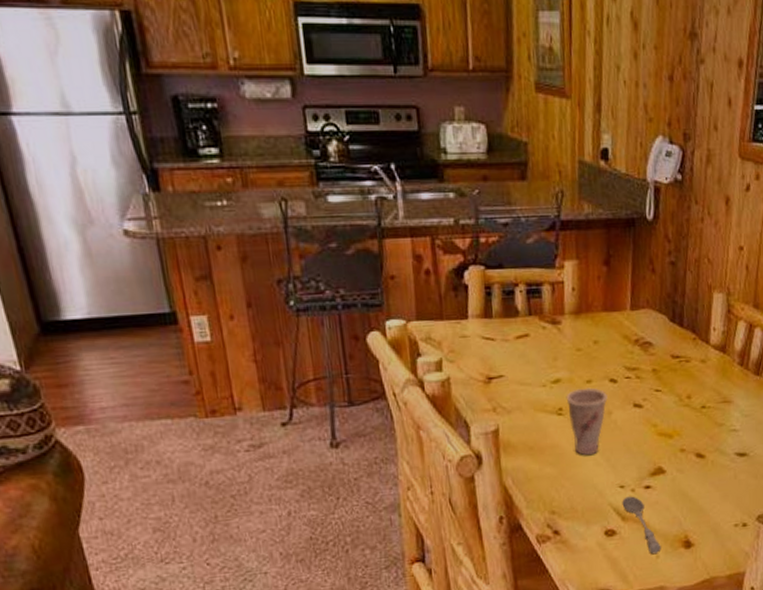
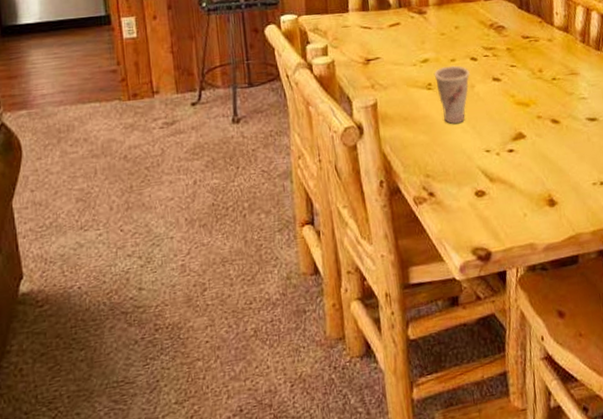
soupspoon: present [622,496,661,555] -> none [489,159,528,213]

